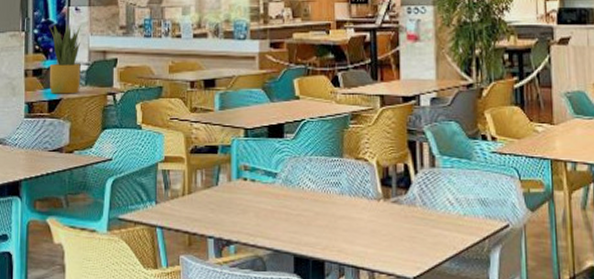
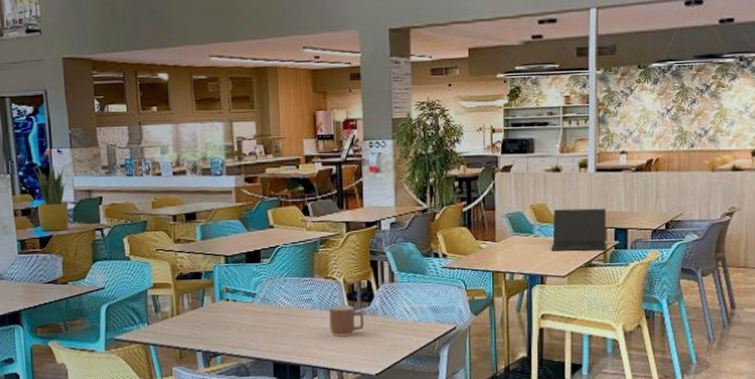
mug: none [360,191,401,230] -> present [329,305,365,337]

